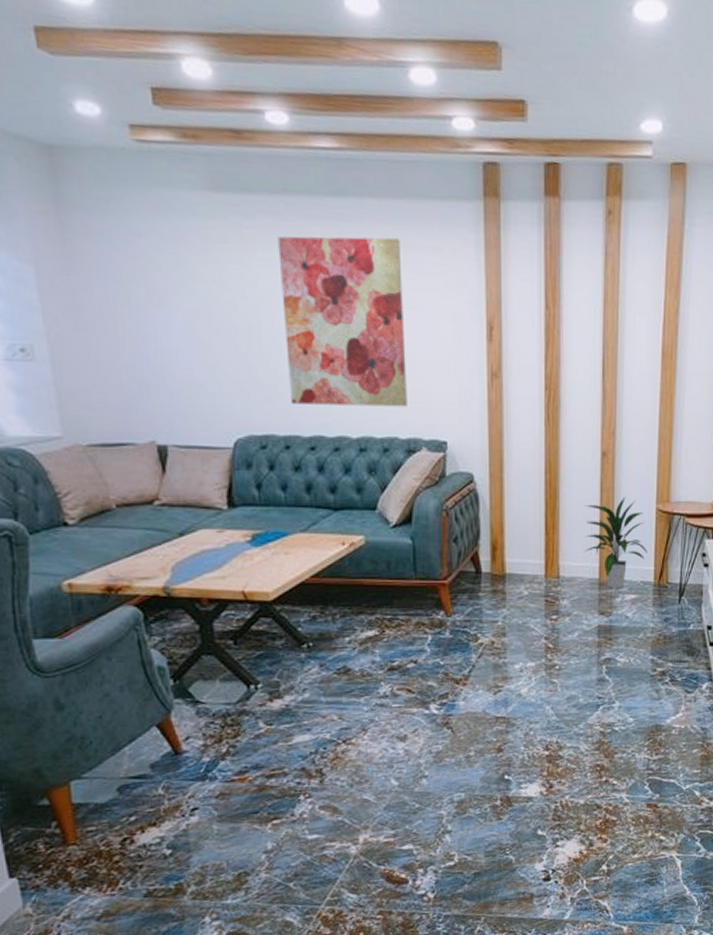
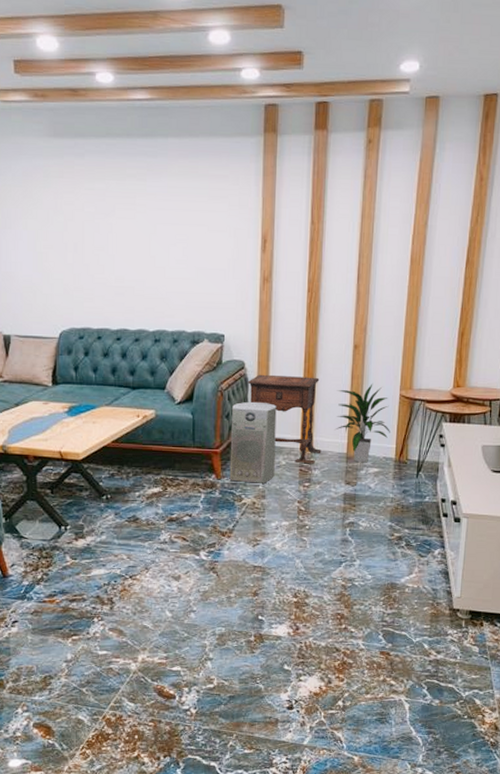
wall art: present [277,236,407,407] -> none [100,169,195,306]
air purifier: none [460,523,516,619] -> present [229,402,277,484]
side table: none [479,488,570,593] -> present [248,374,322,464]

